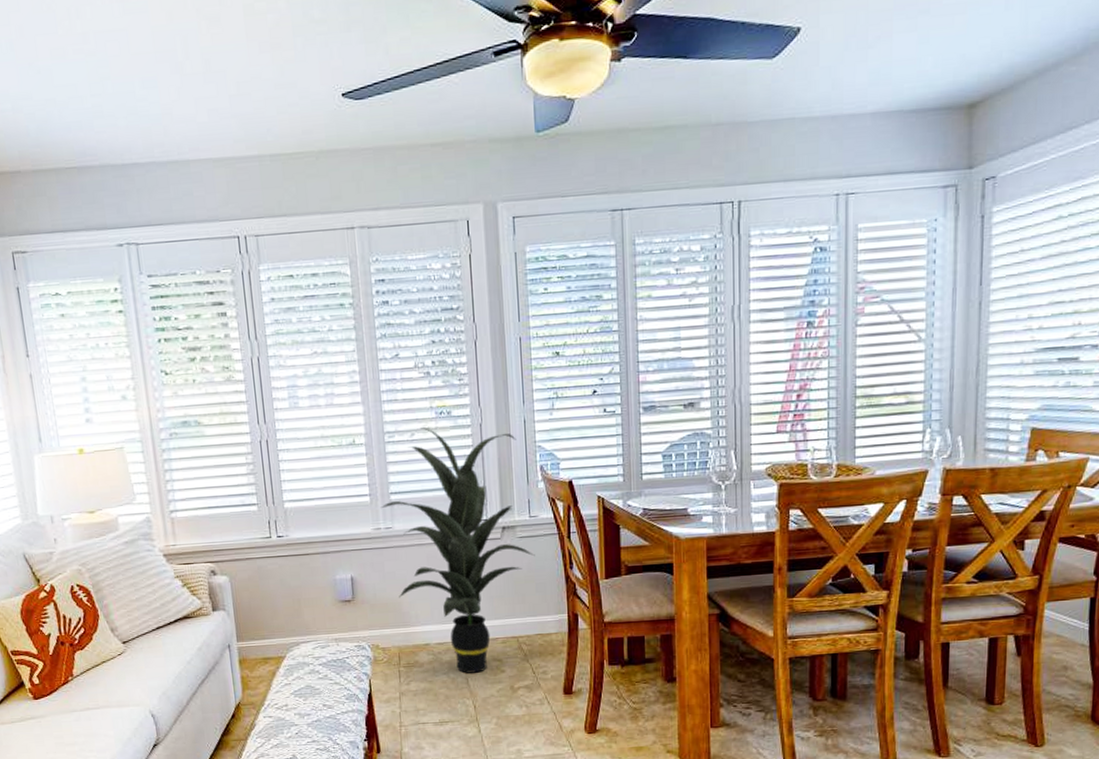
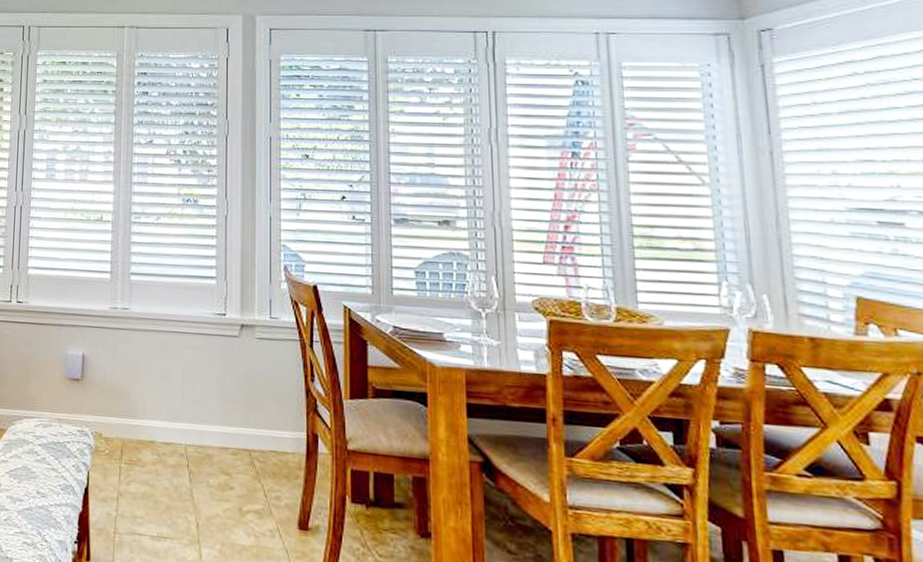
indoor plant: present [381,427,535,673] -> none [120,213,274,485]

